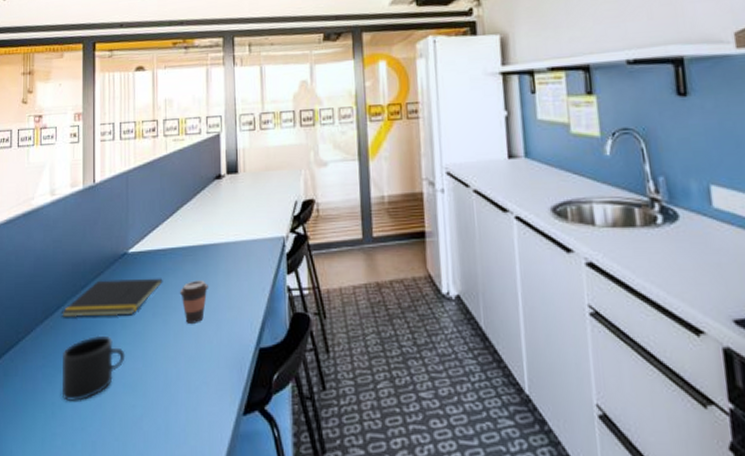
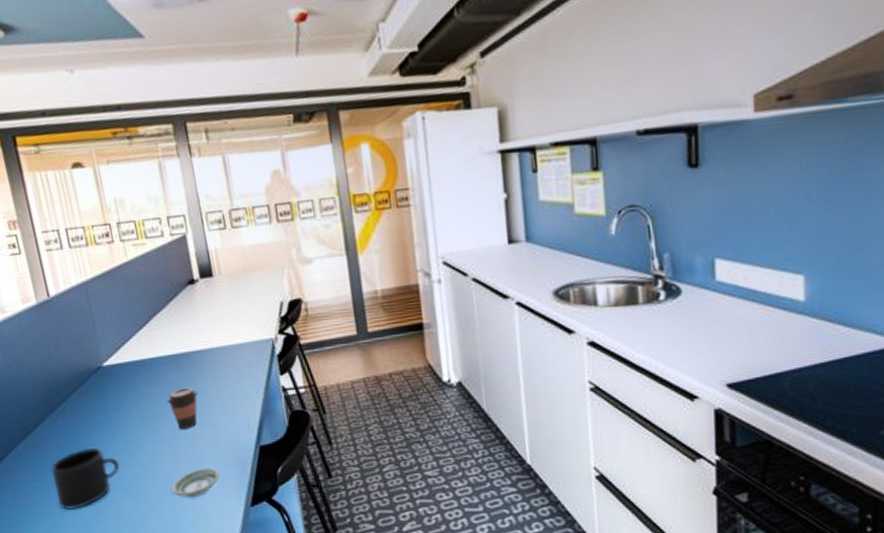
notepad: present [62,278,163,318] -> none [41,388,147,434]
saucer: none [169,367,217,399] -> present [171,467,220,497]

